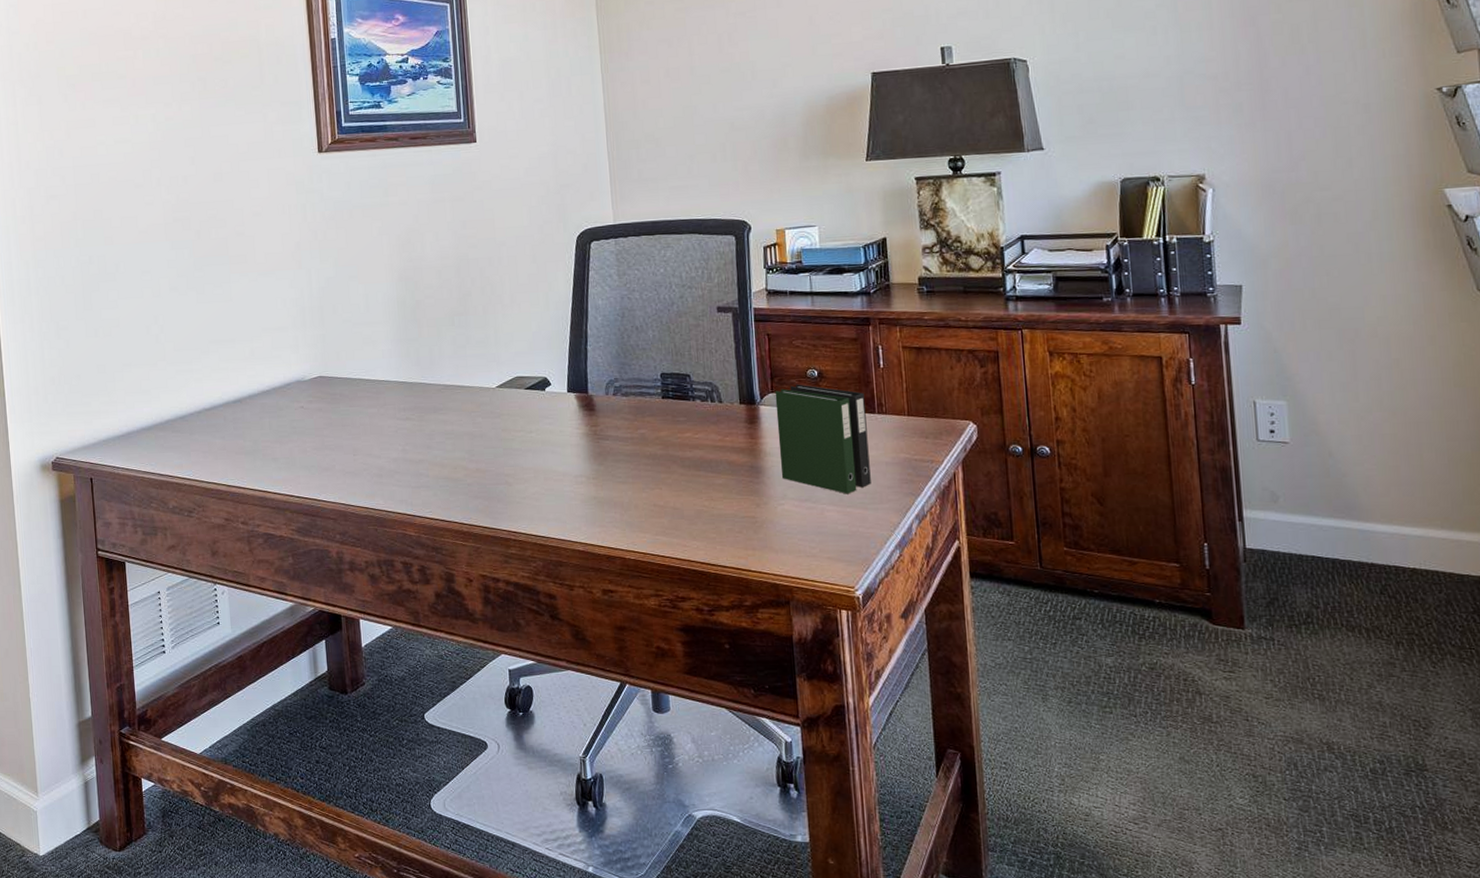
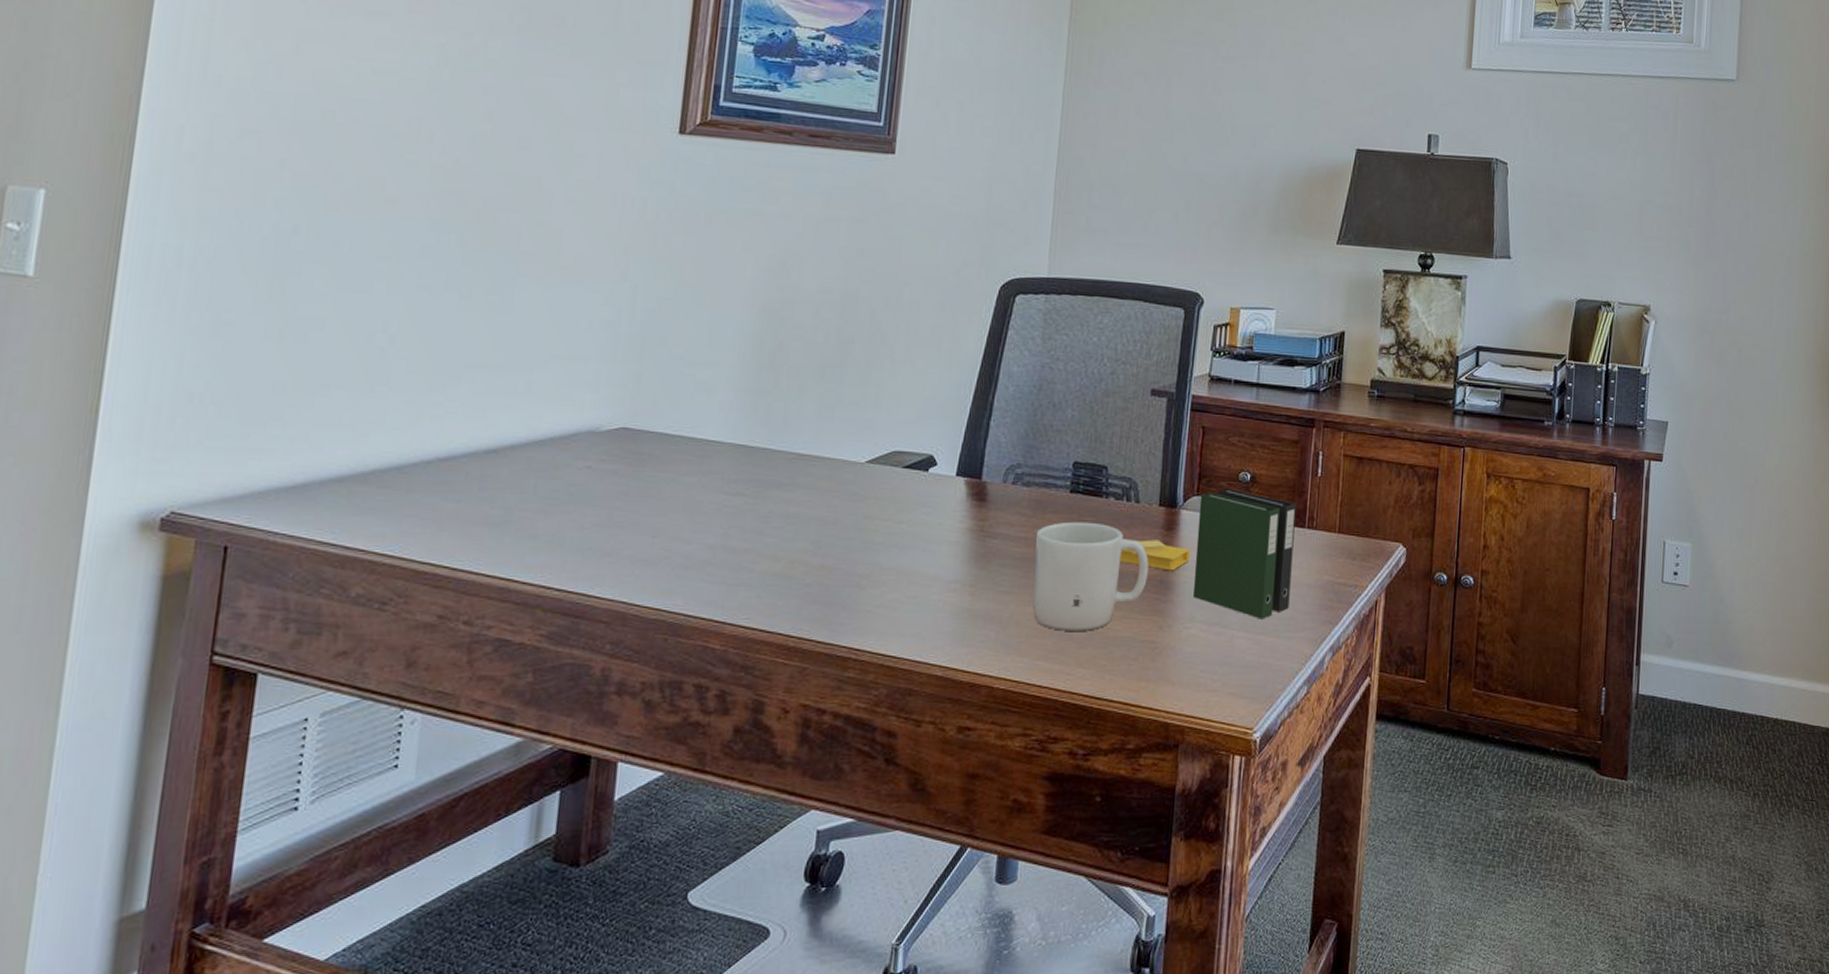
mug: none [639,421,740,511] -> present [1032,521,1149,631]
sticky notes: none [712,432,775,458] -> present [1120,539,1191,571]

